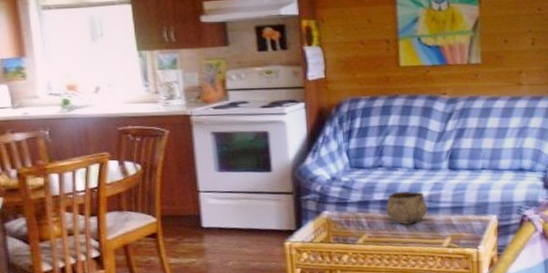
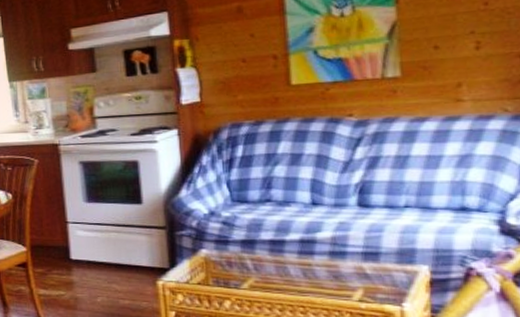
decorative bowl: present [386,191,428,225] -> none [277,230,331,270]

